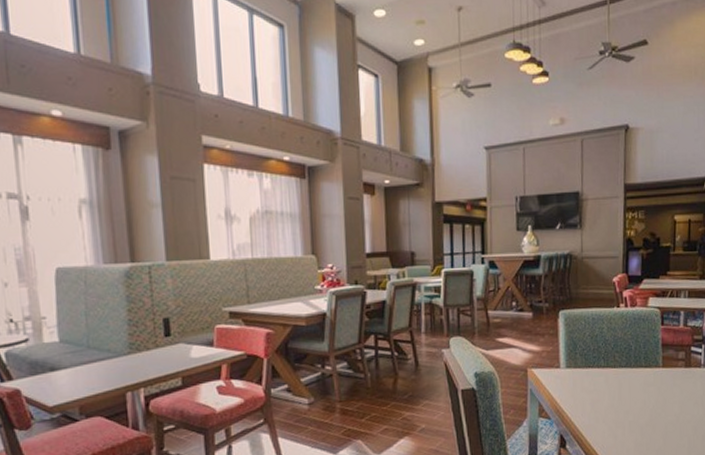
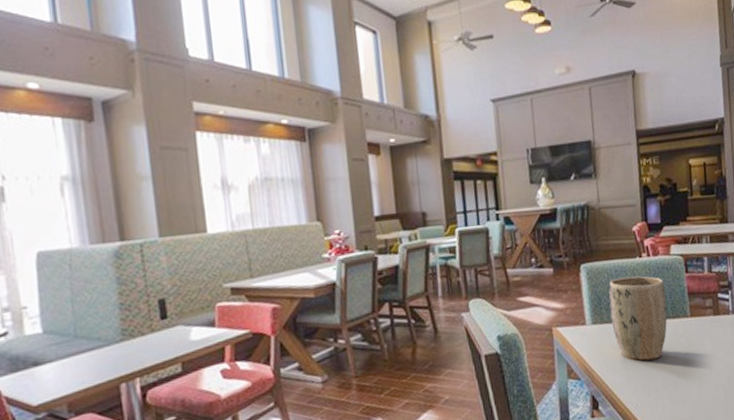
plant pot: none [584,325,640,406] -> present [609,276,667,361]

